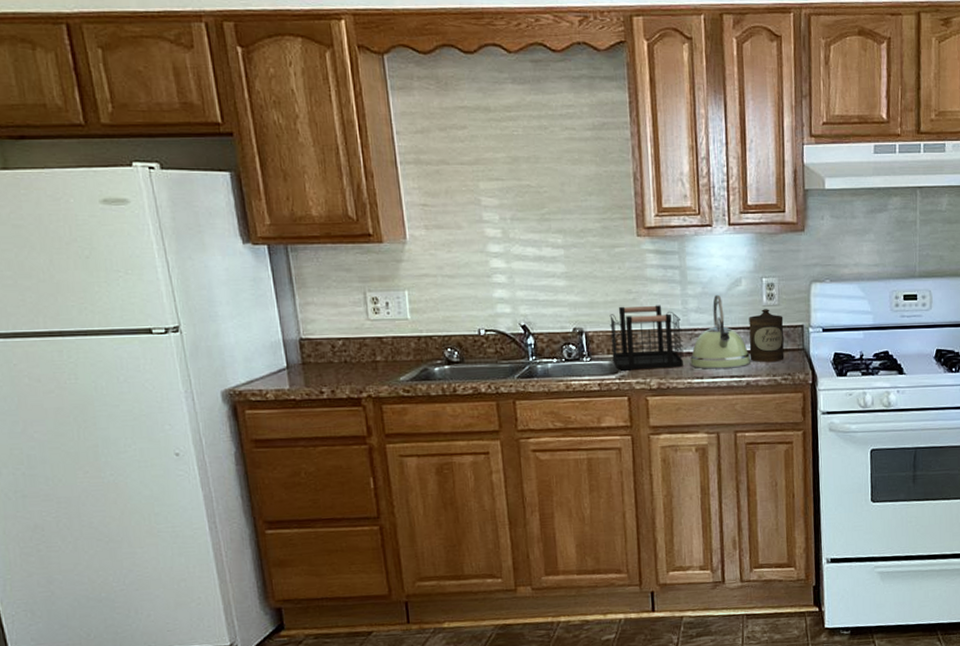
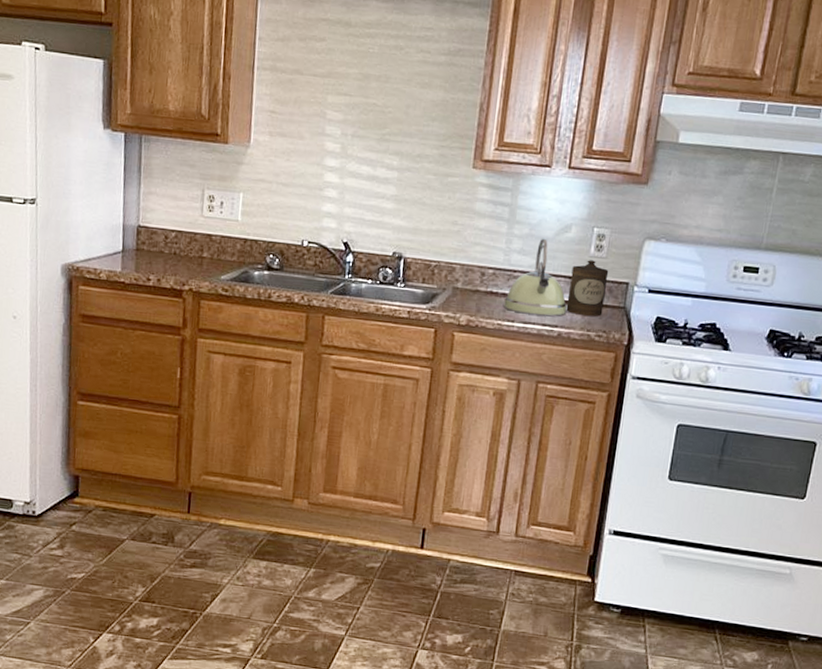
dish rack: present [609,305,684,371] -> none [426,236,503,308]

